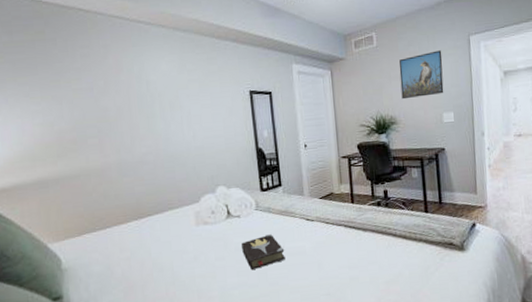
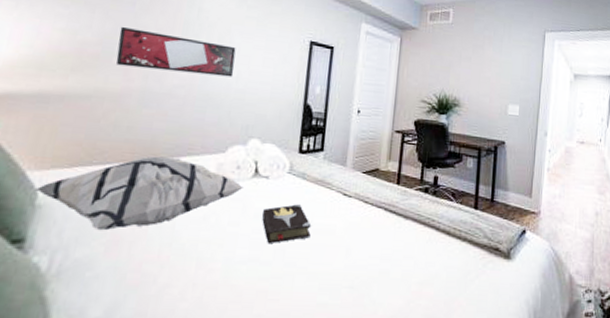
decorative pillow: none [57,213,221,281] -> present [33,156,243,231]
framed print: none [86,109,190,146] -> present [116,27,236,77]
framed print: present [399,50,444,100] -> none [469,39,516,85]

